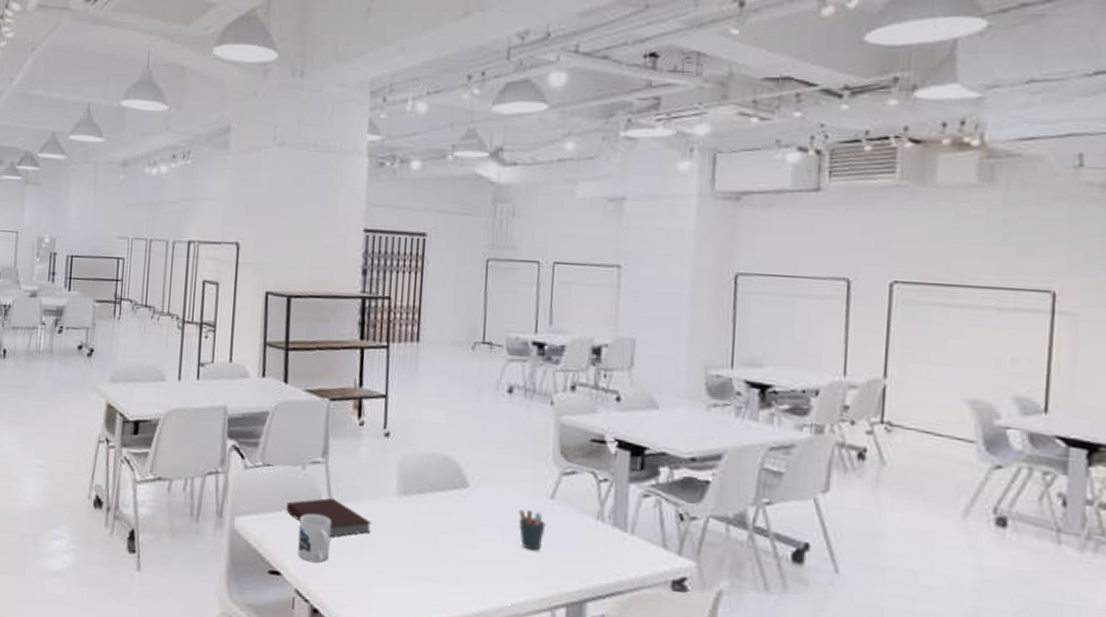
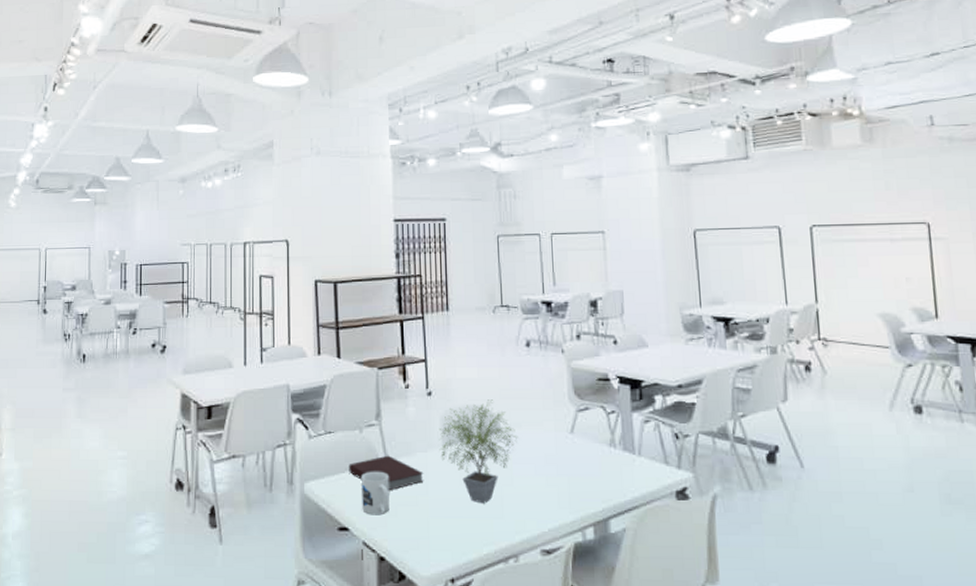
potted plant: none [392,449,487,566] -> present [438,399,518,504]
pen holder: present [519,509,546,551] -> none [546,446,569,480]

